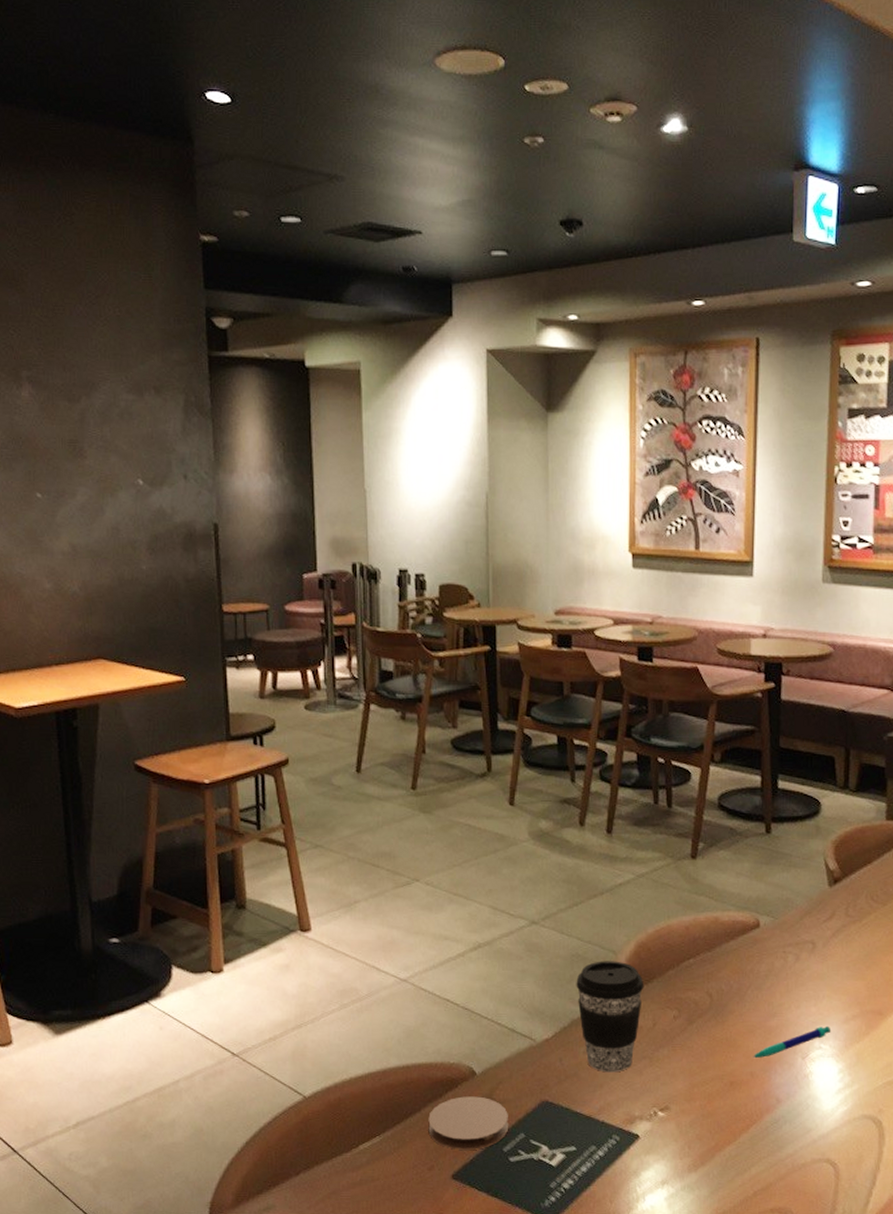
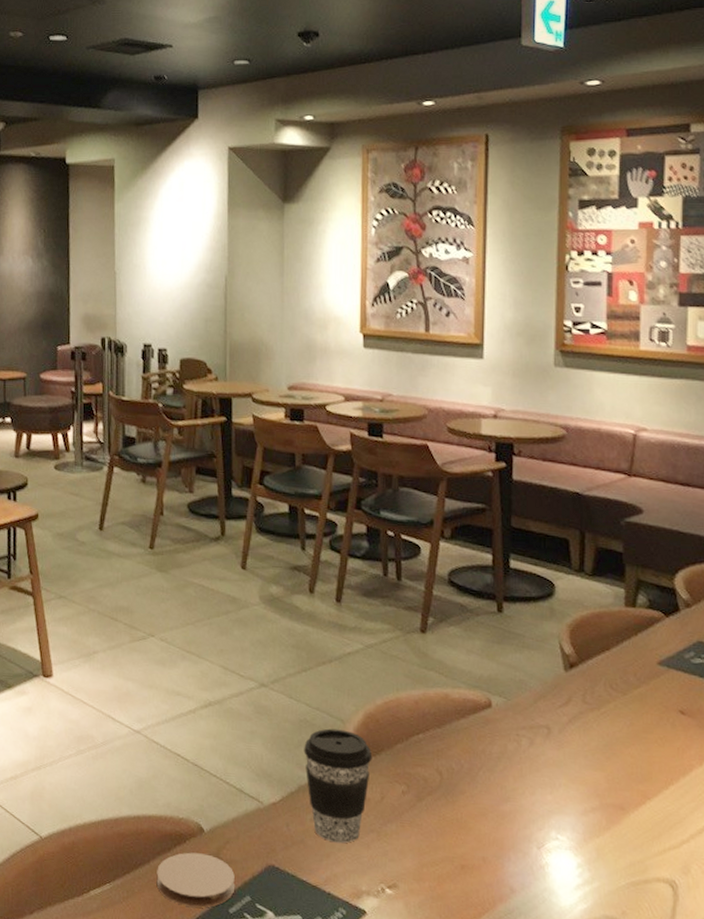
pen: present [753,1025,832,1059] -> none [485,816,569,844]

